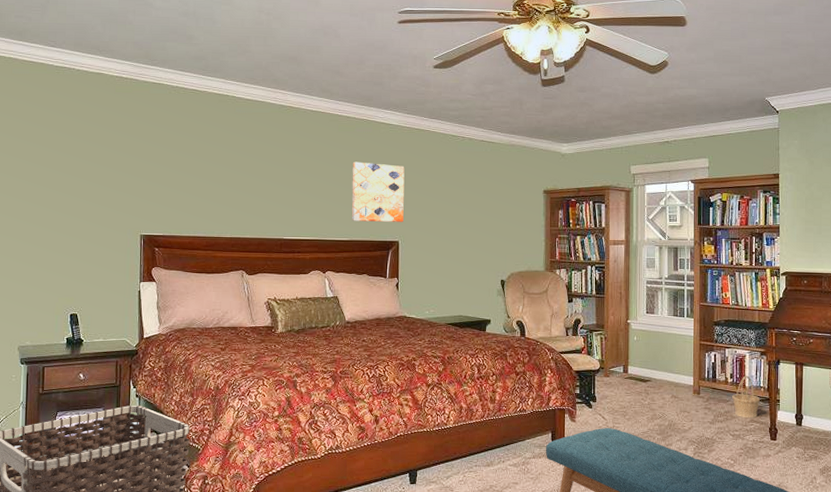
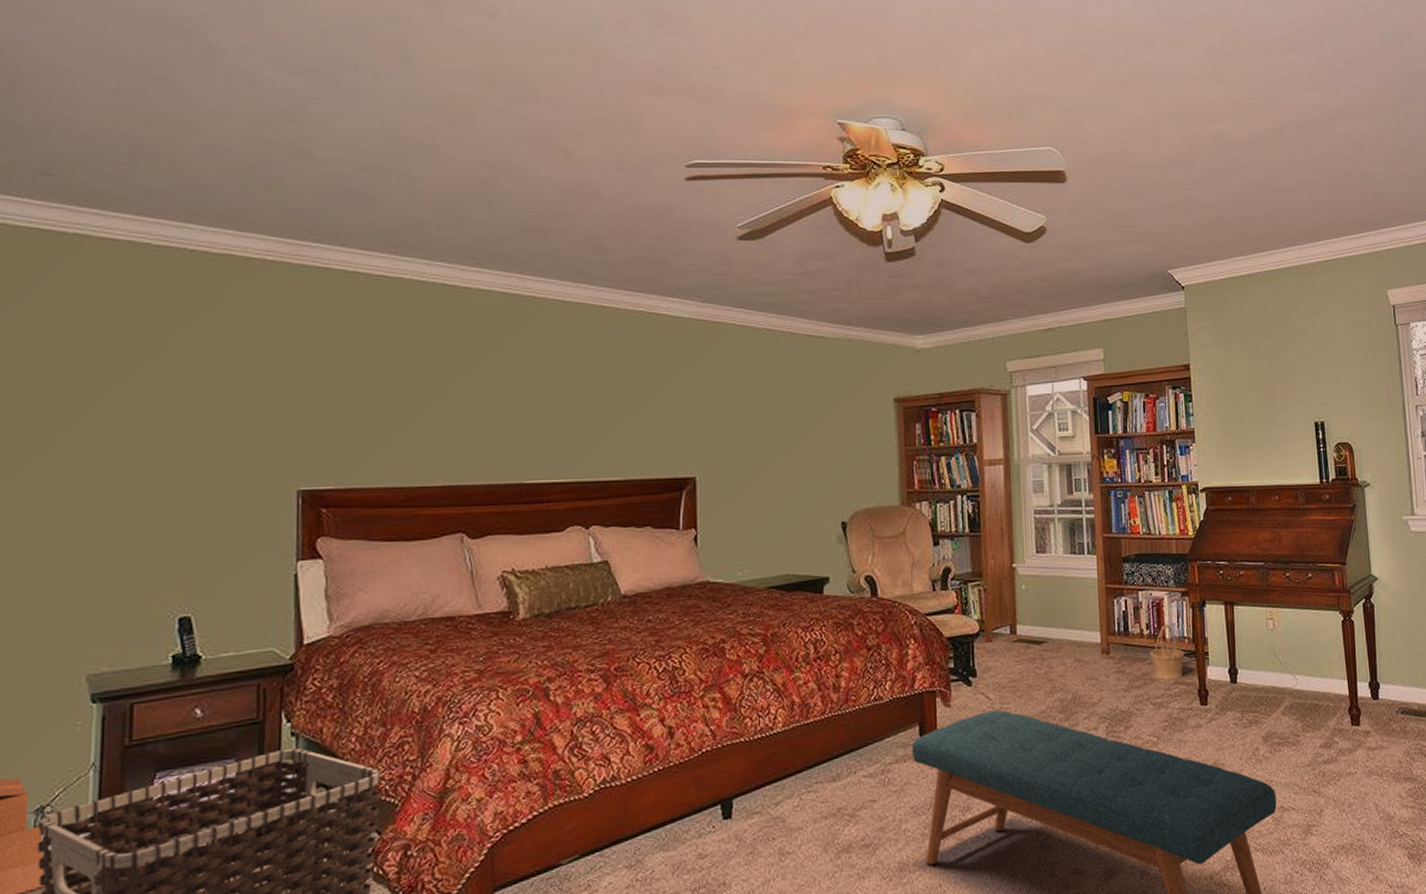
wall art: present [351,161,405,222] -> none [625,369,702,453]

